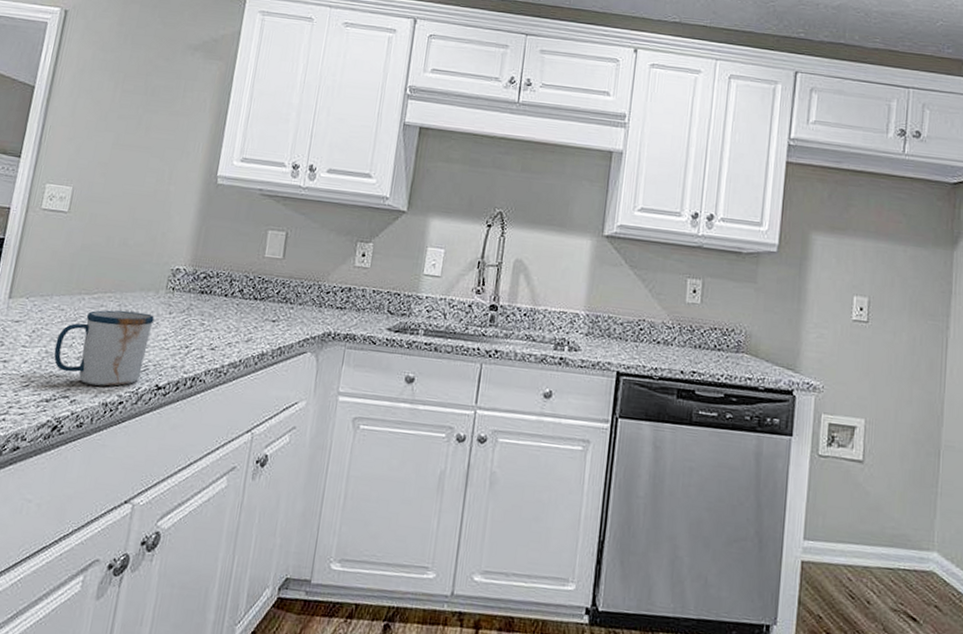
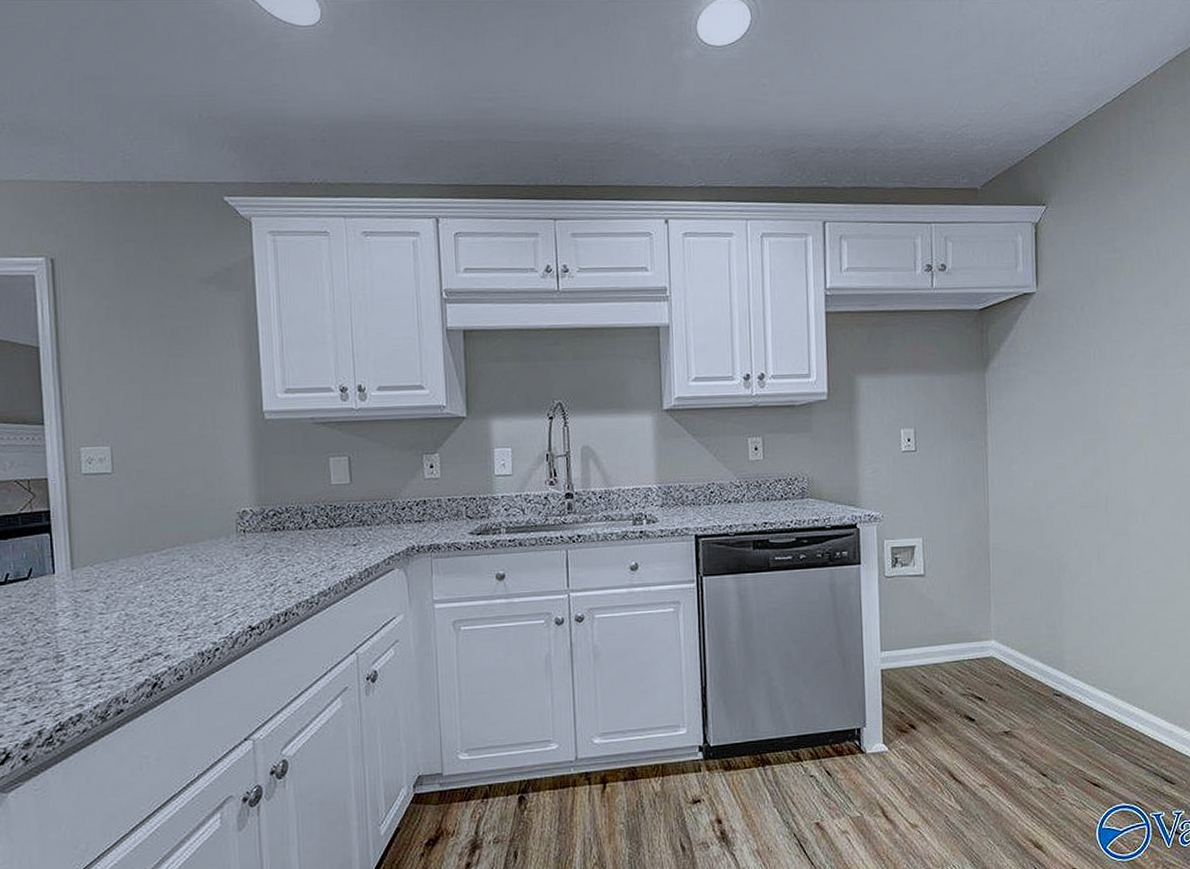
mug: present [54,310,154,386] -> none [134,559,231,638]

